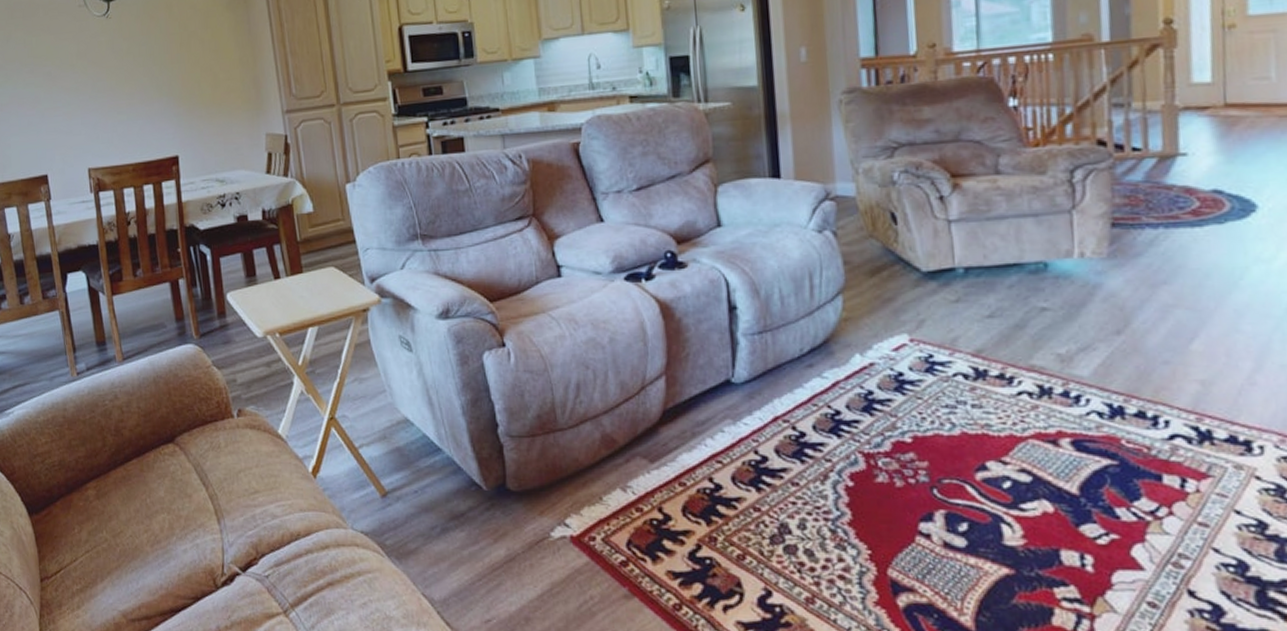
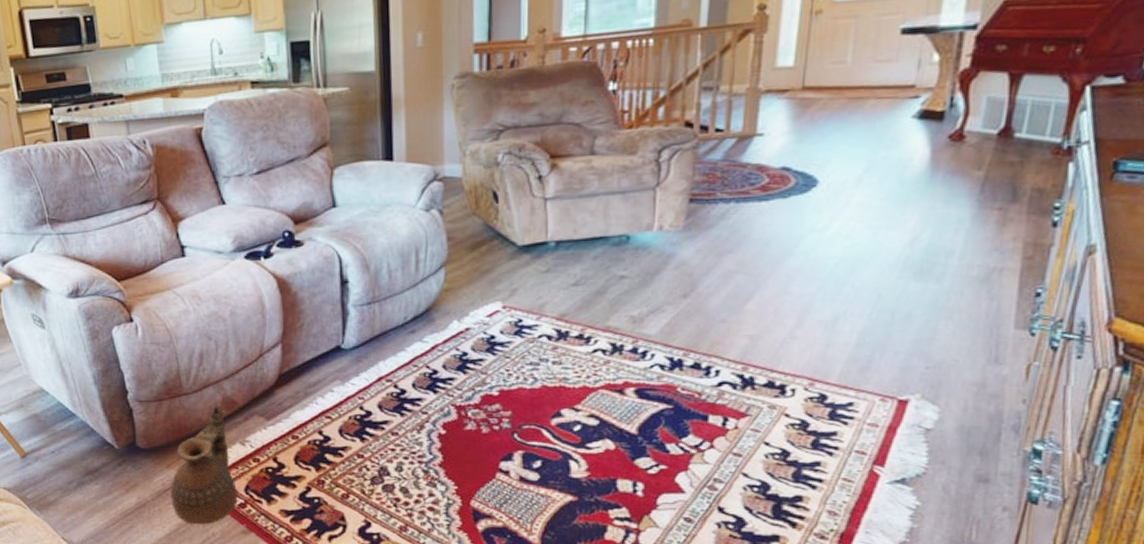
ceramic jug: none [543,442,619,586] -> present [170,404,238,525]

